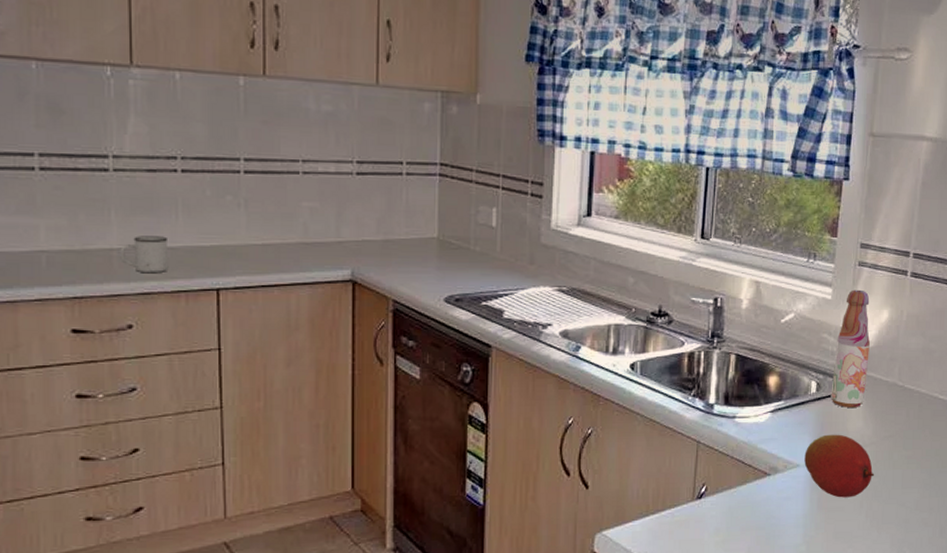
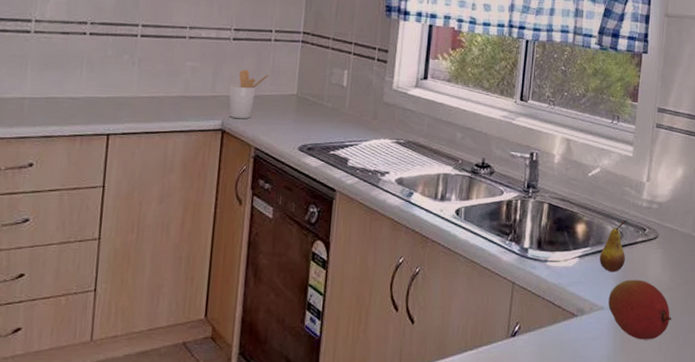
mug: present [120,236,167,274] -> none [30,87,71,120]
utensil holder: none [357,209,404,268] -> present [228,69,270,119]
fruit: none [794,370,825,427] -> present [600,220,627,272]
bottle: present [831,289,871,407] -> none [632,148,667,255]

